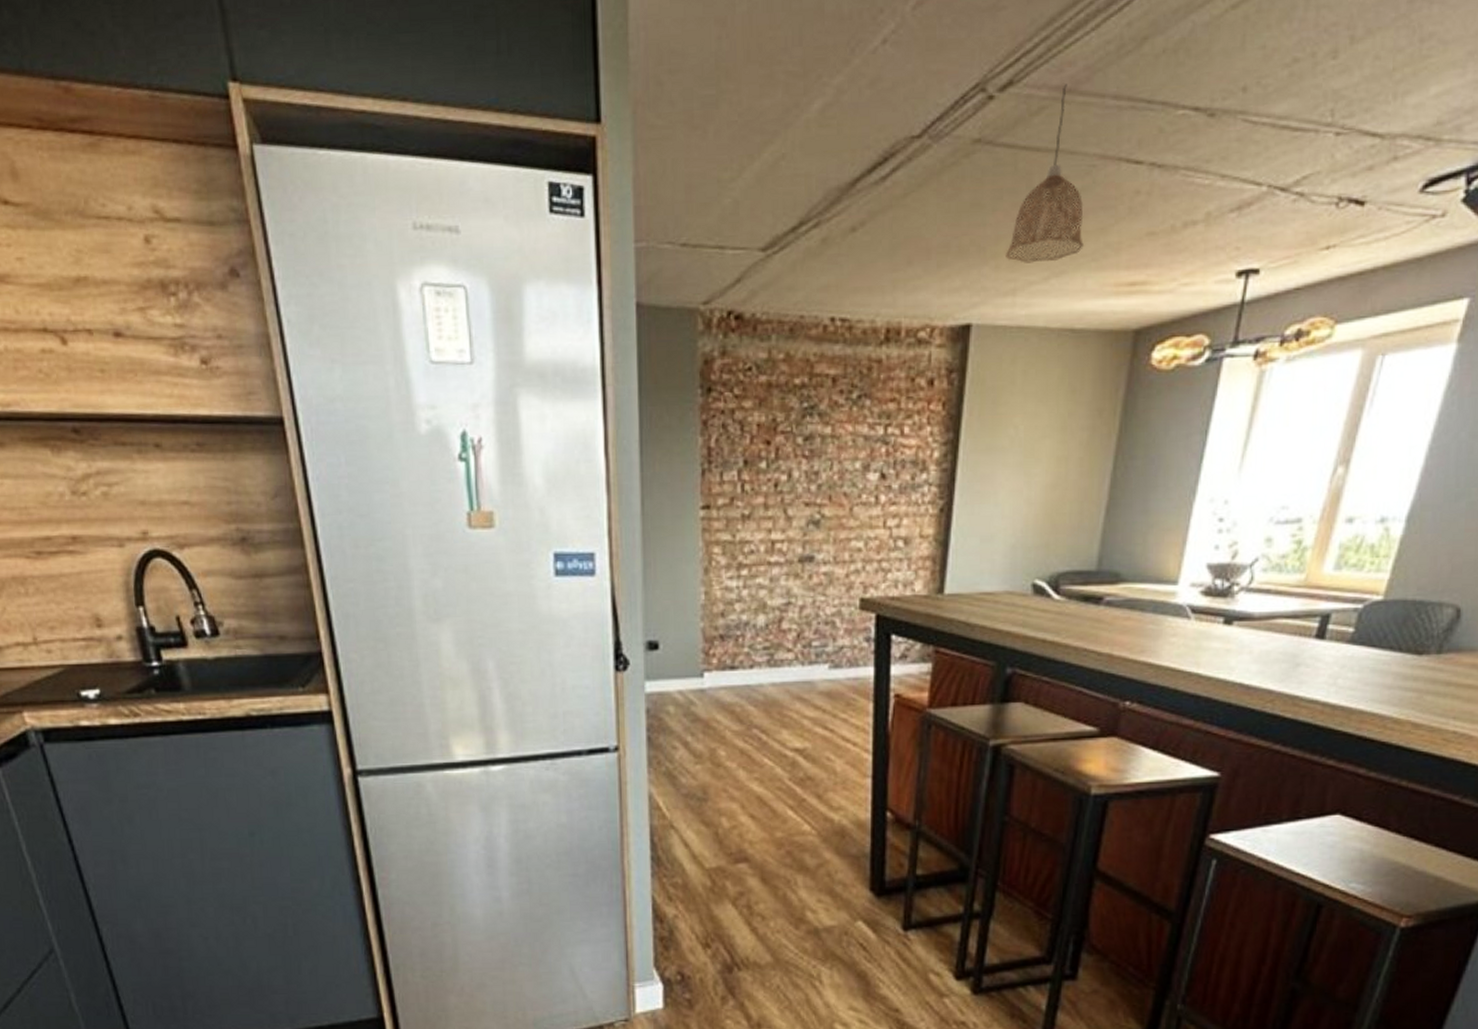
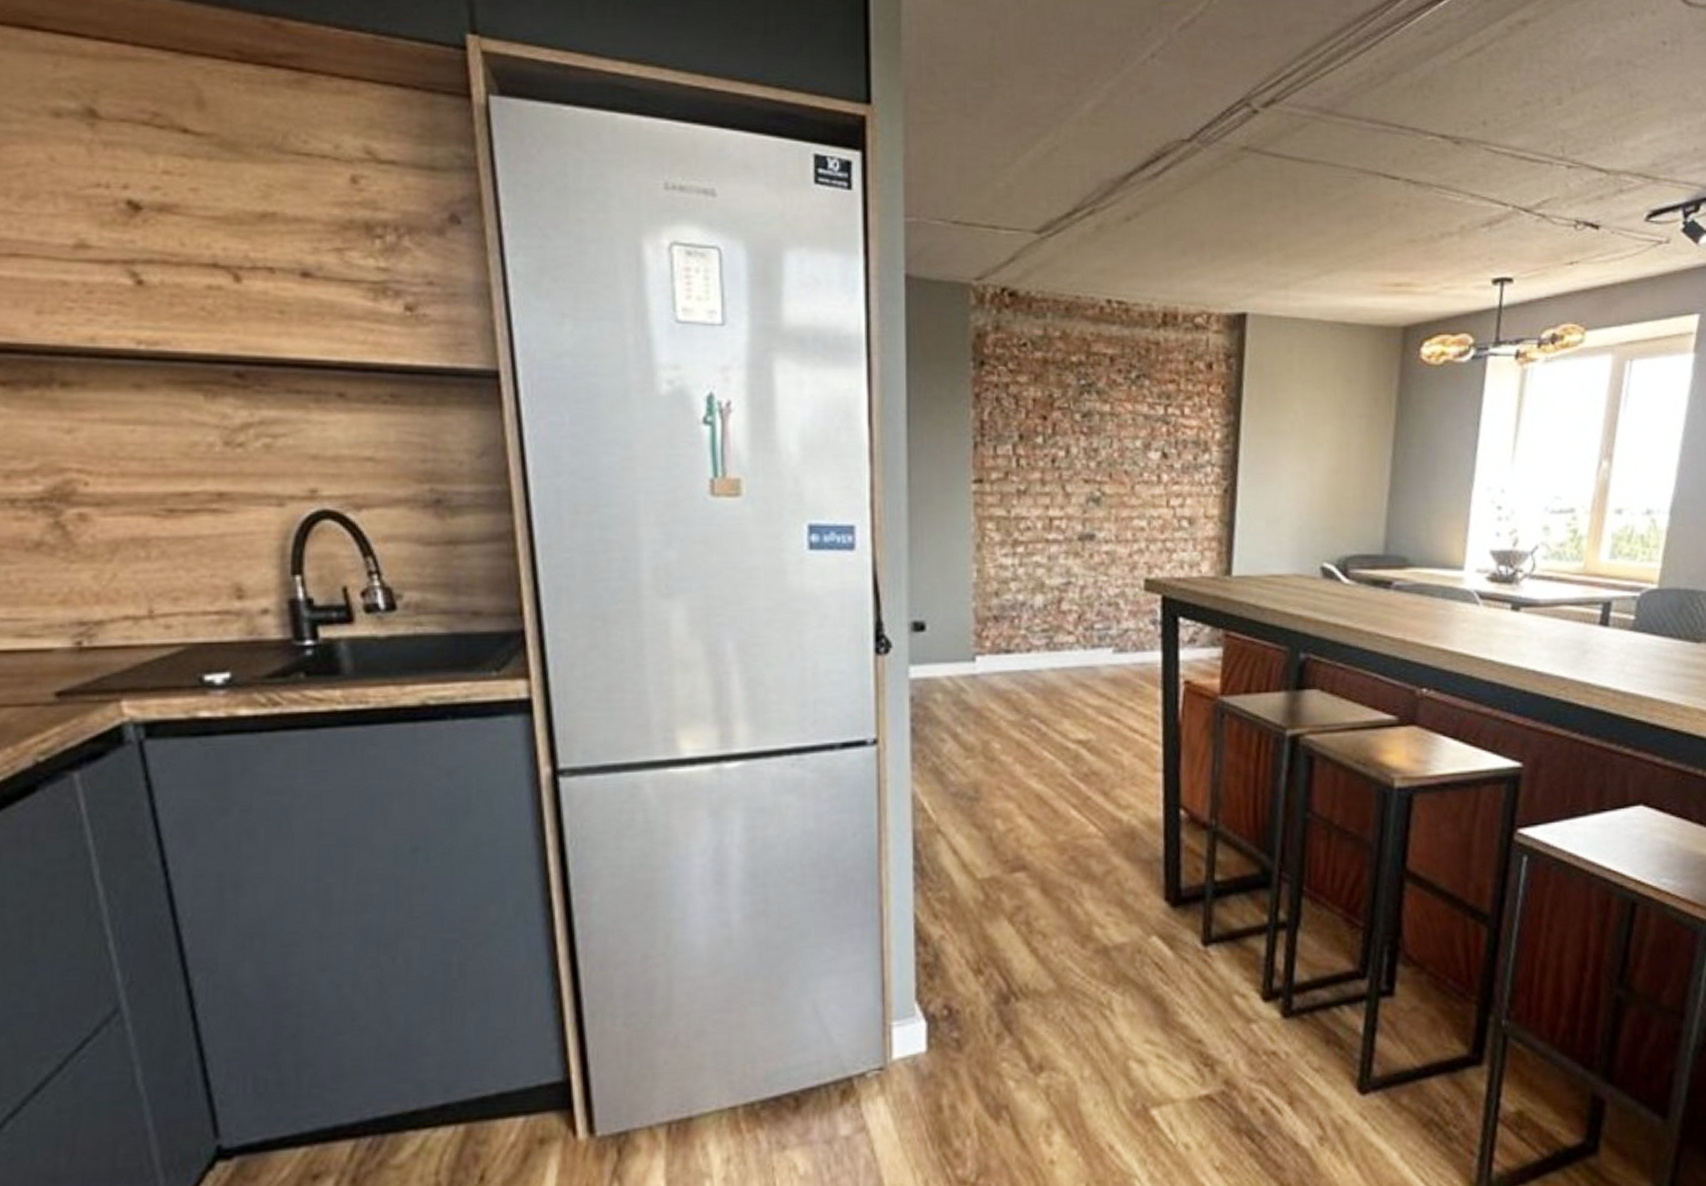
pendant lamp: present [1006,84,1085,263] -> none [1277,106,1351,261]

